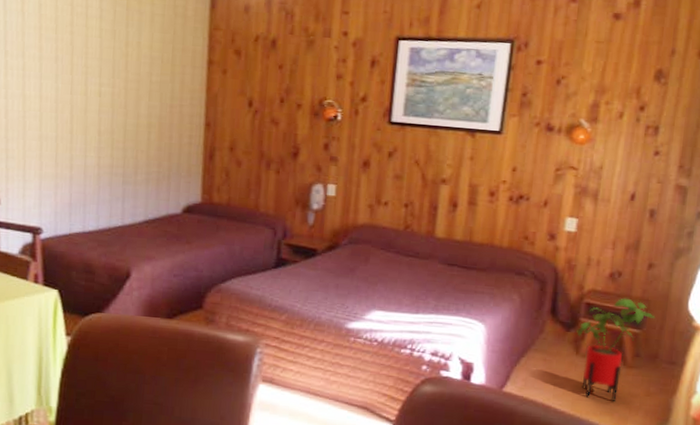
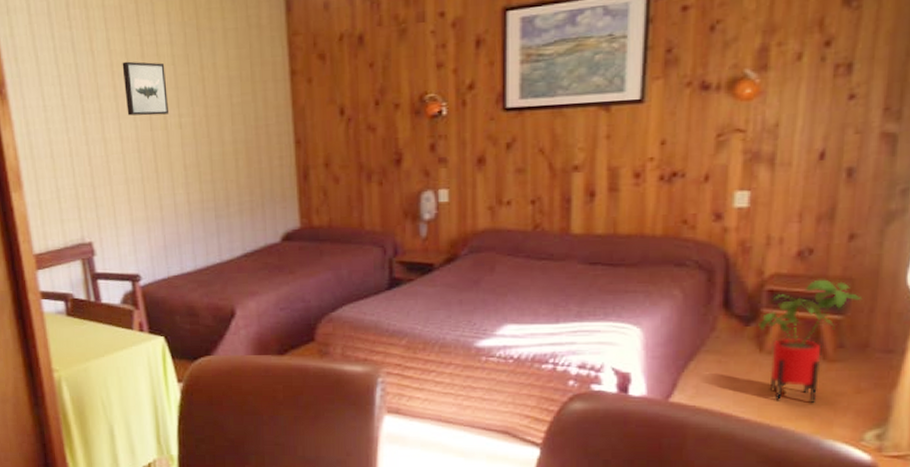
wall art: none [49,27,92,82] -> present [122,61,168,116]

